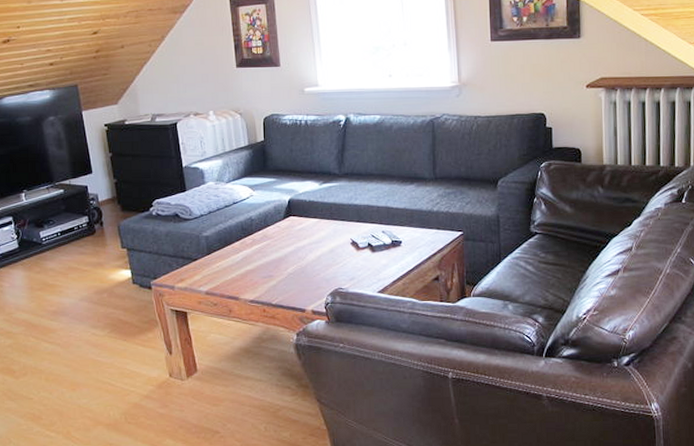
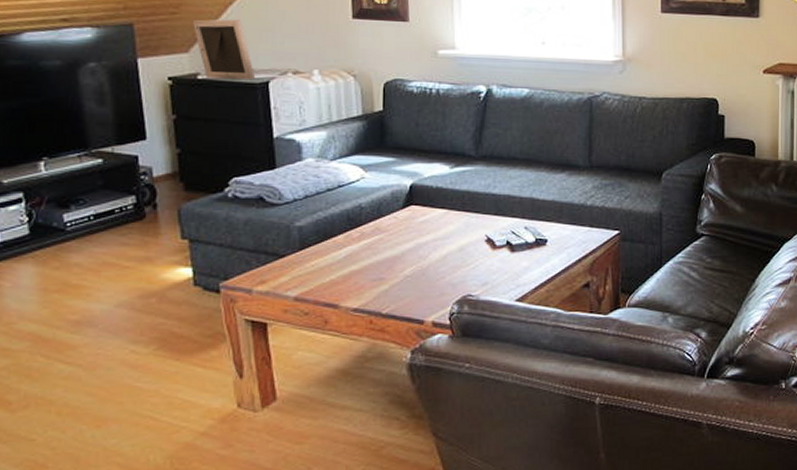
picture frame: none [118,75,167,124] -> present [192,19,256,80]

